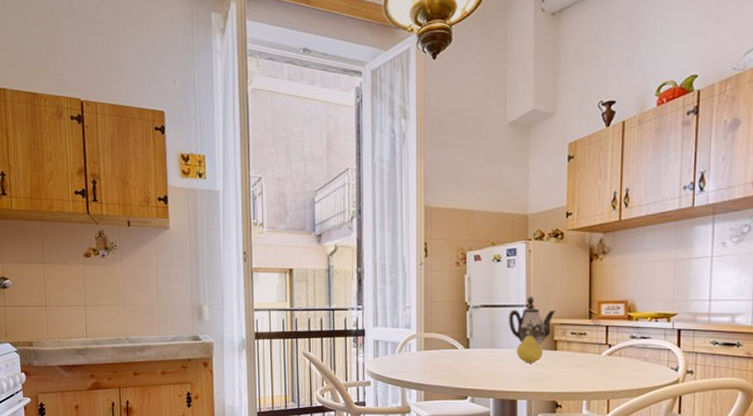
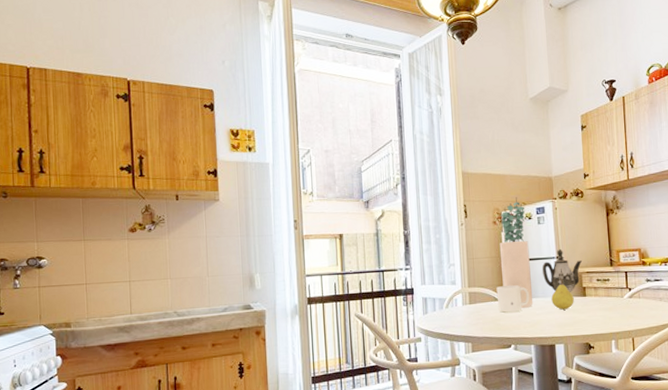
mug: none [455,333,492,362] -> present [496,285,530,313]
vase: none [461,236,496,358] -> present [499,197,533,308]

